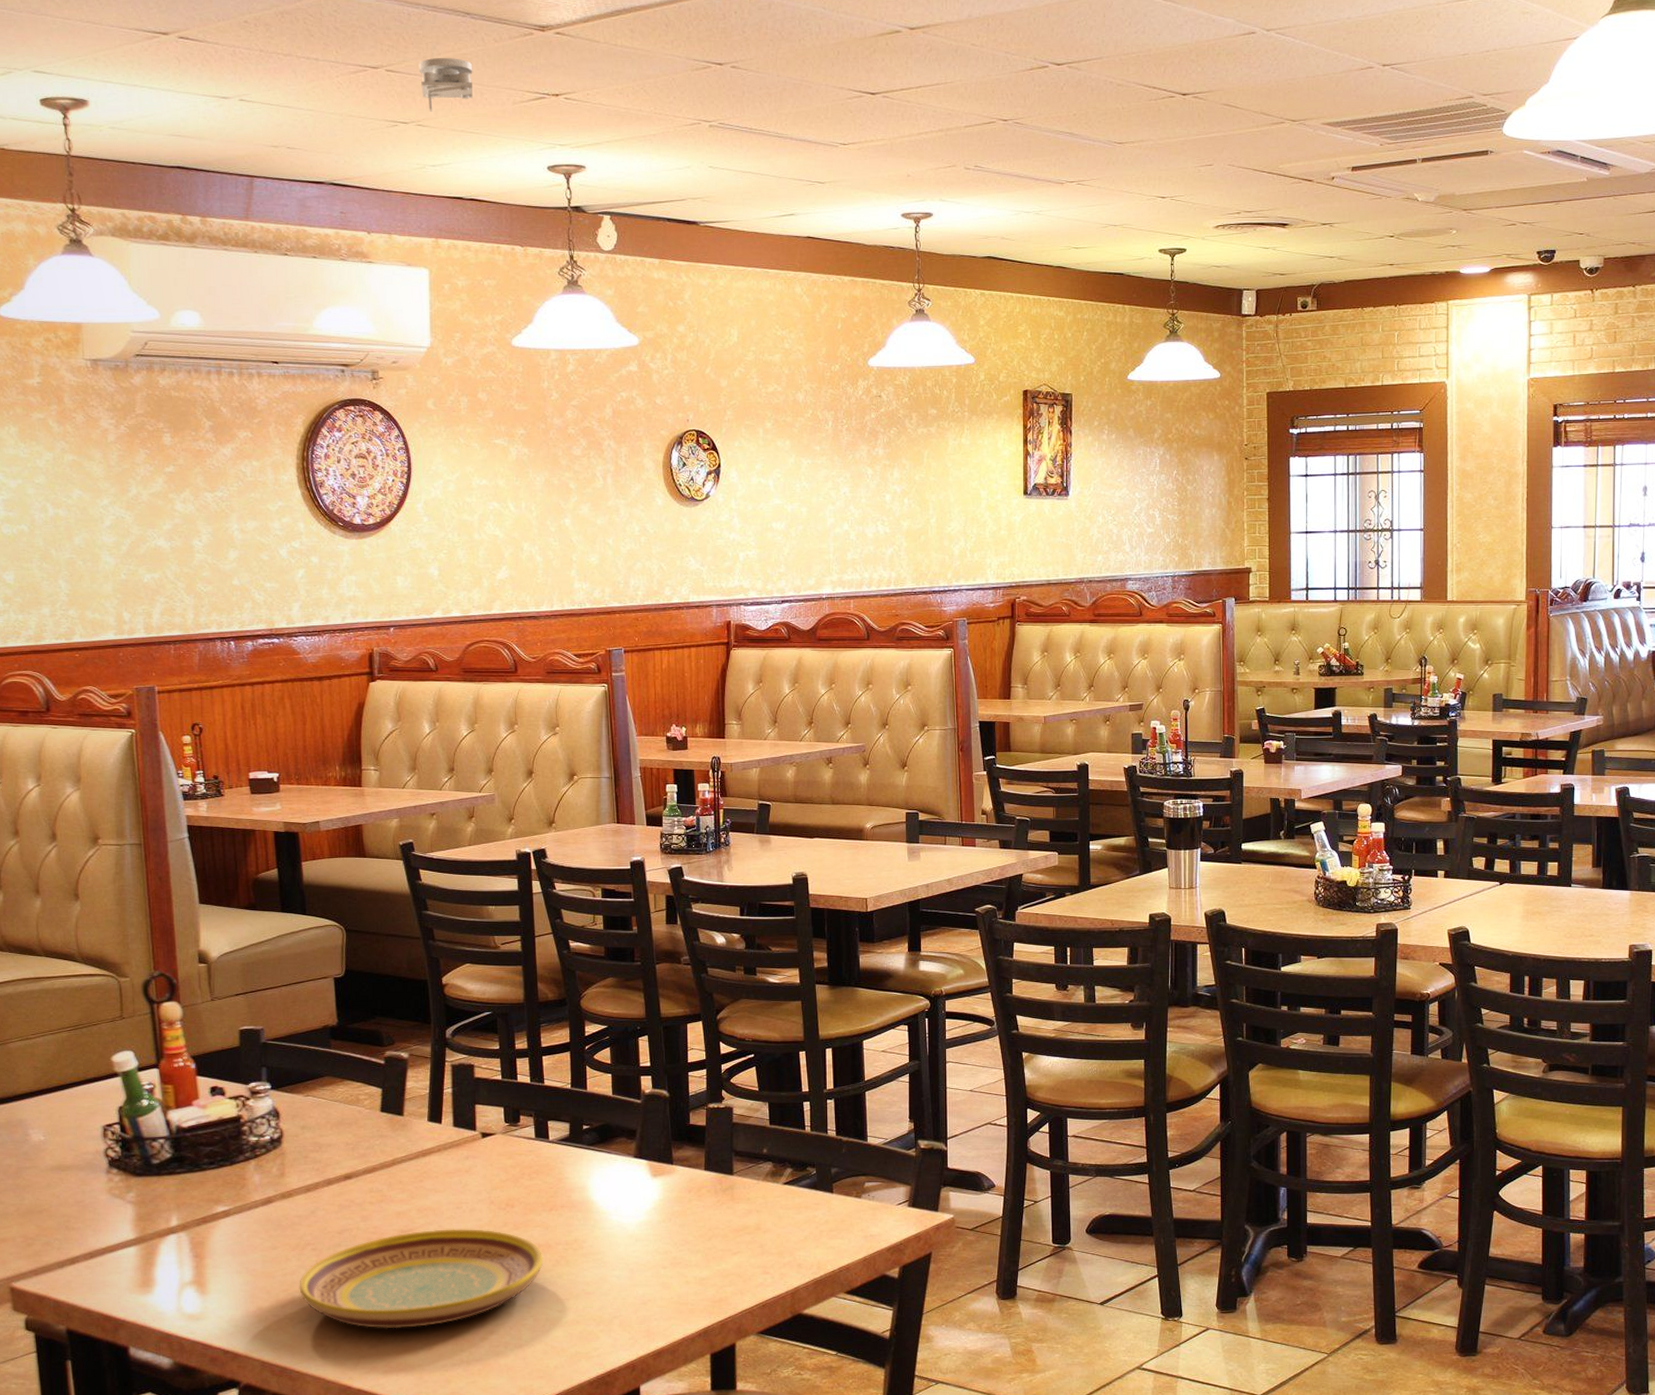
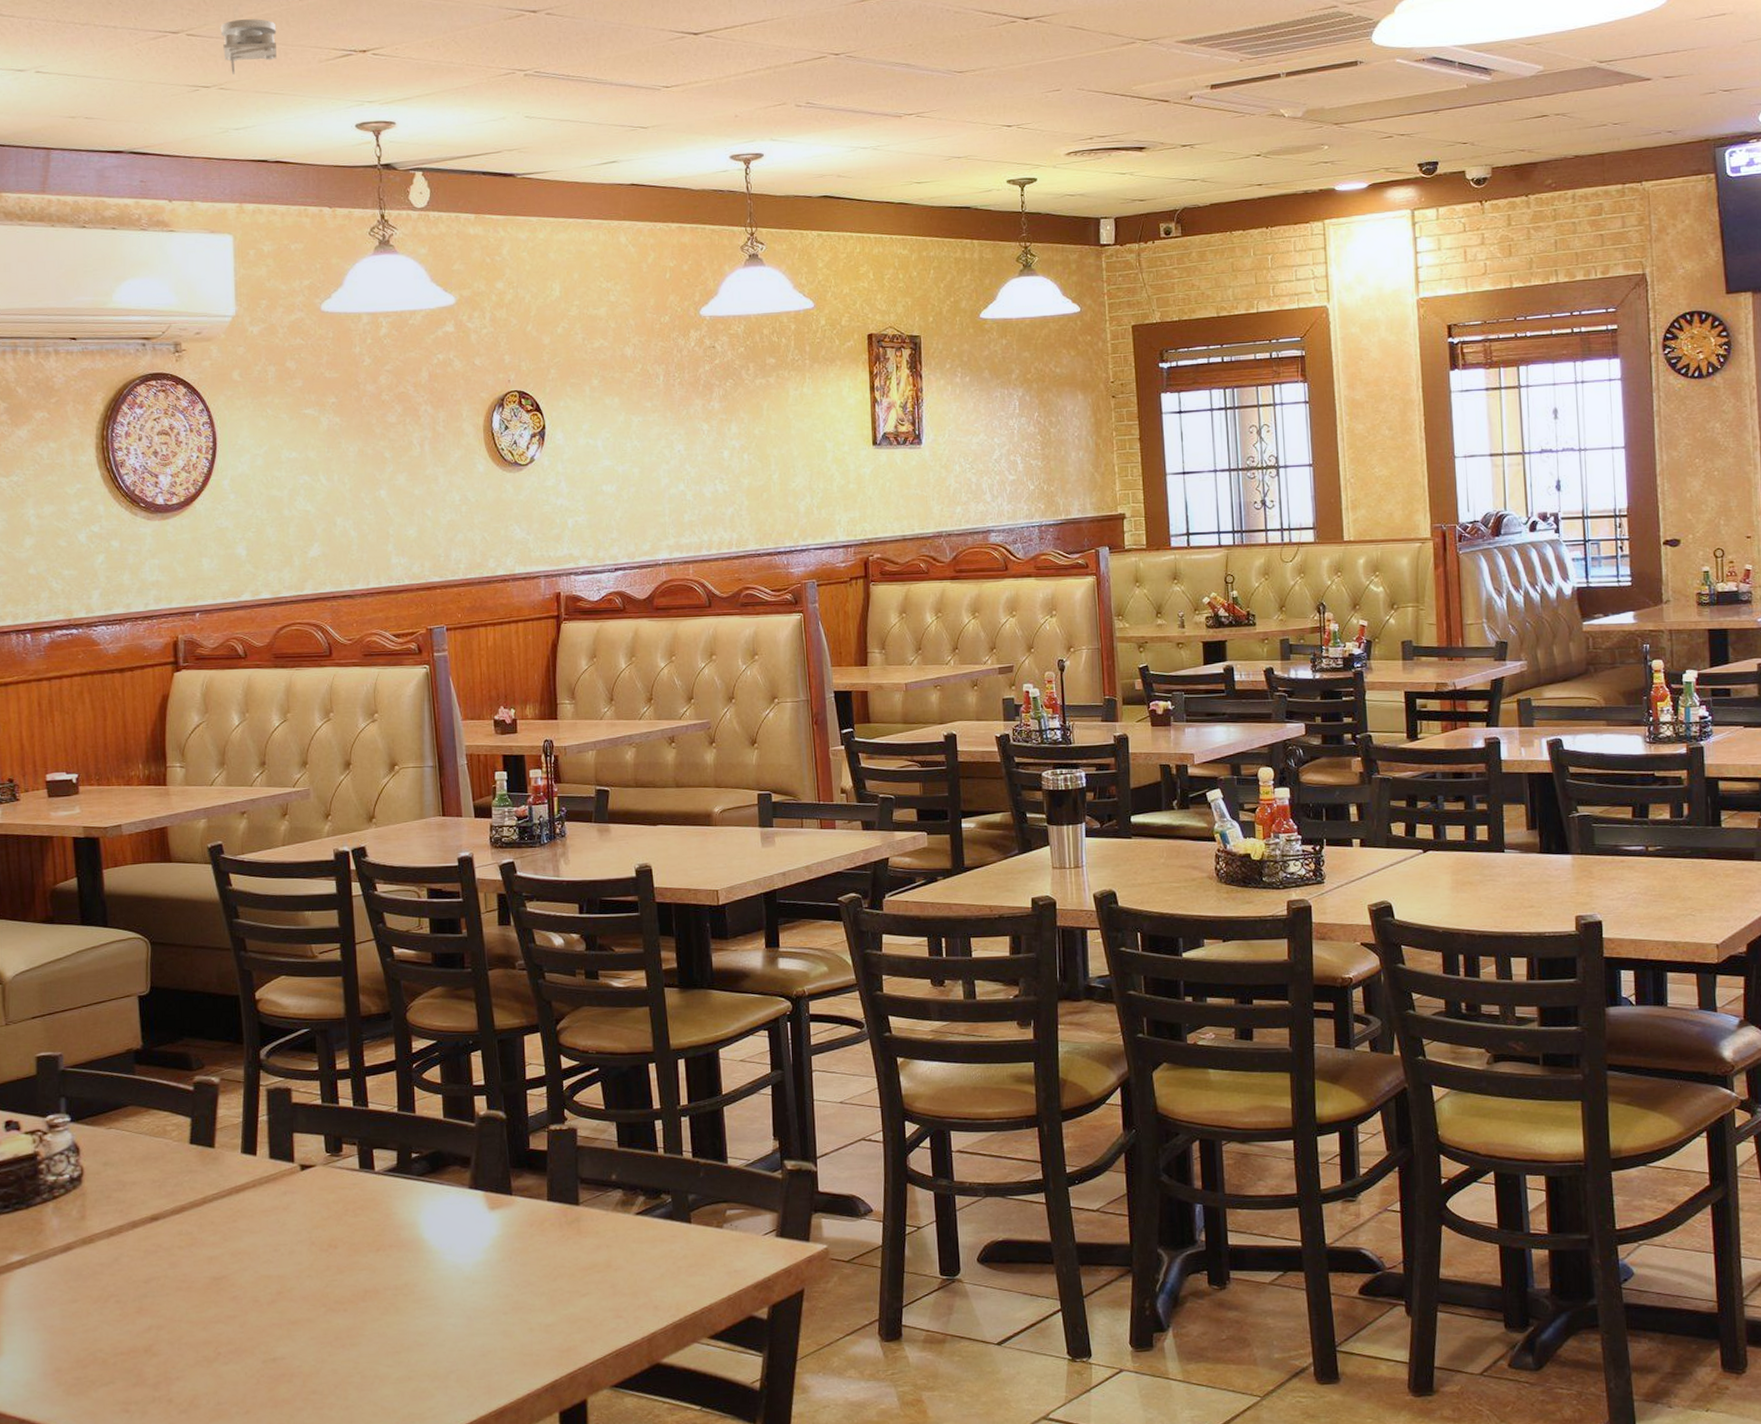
plate: present [299,1229,544,1329] -> none [101,1274,371,1391]

